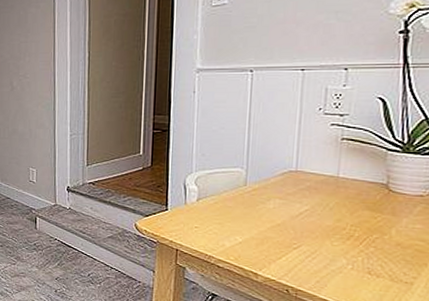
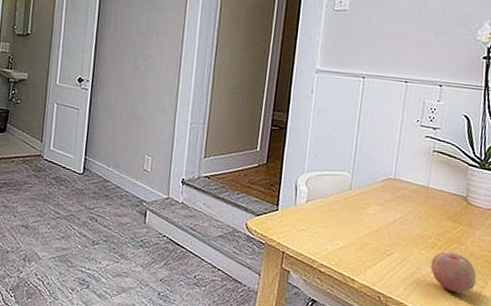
fruit: none [346,243,406,284] -> present [430,252,477,293]

